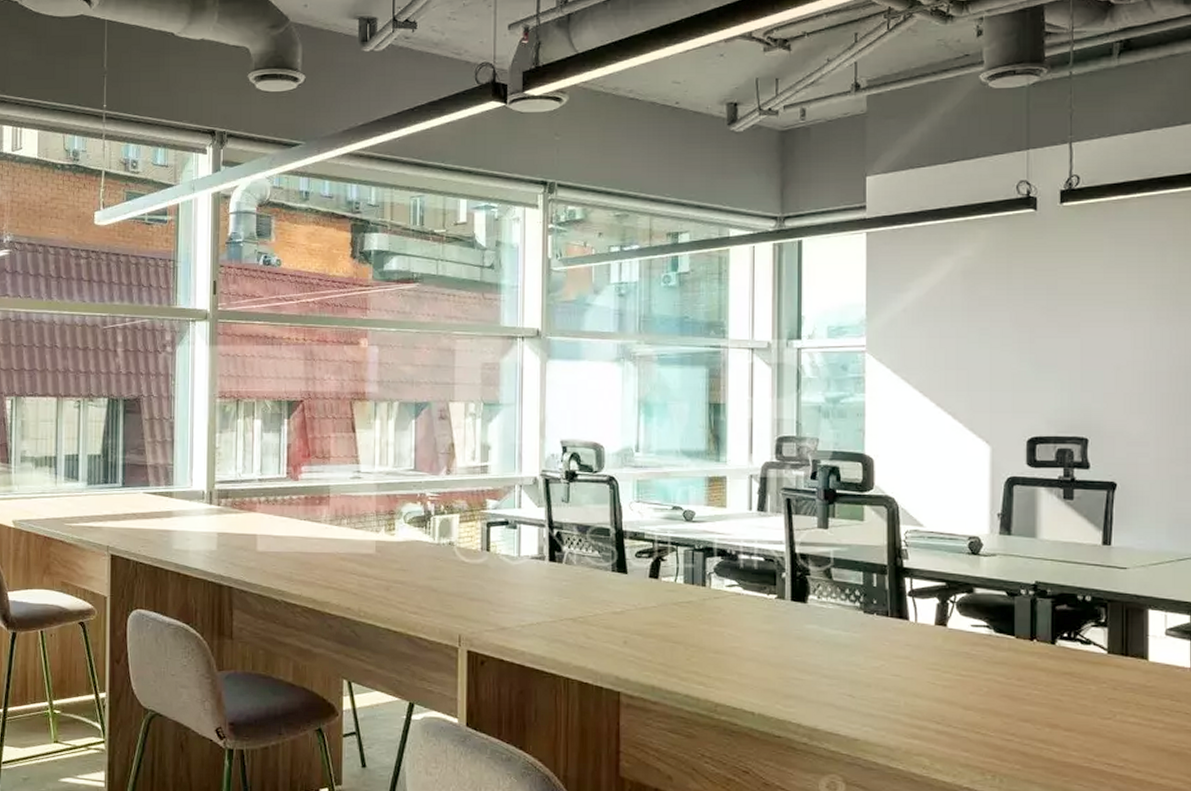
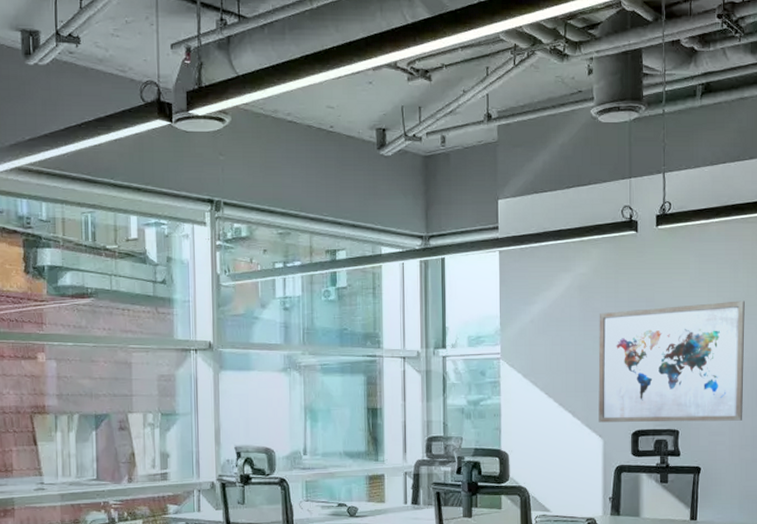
wall art: none [985,288,1176,429] -> present [598,301,745,423]

